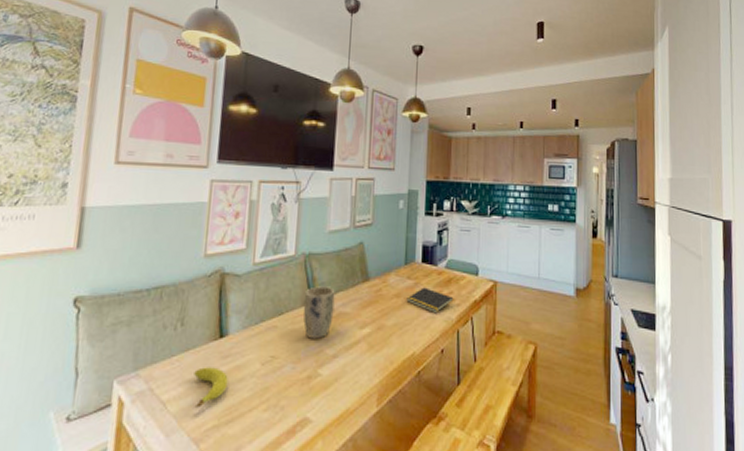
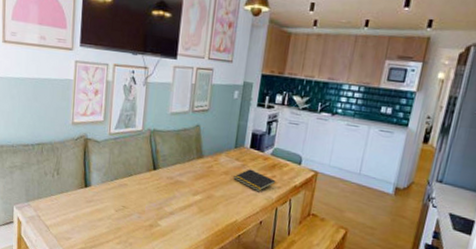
fruit: present [194,367,228,408] -> none [67,206,91,234]
plant pot: present [303,286,335,339] -> none [147,157,174,199]

